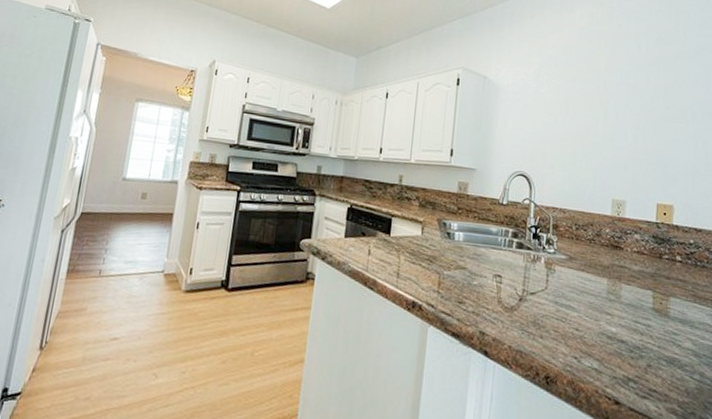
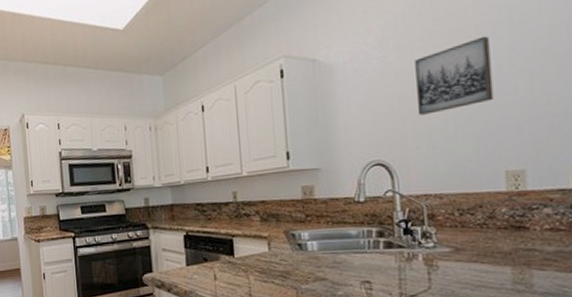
wall art: none [556,90,613,142] -> present [415,36,494,115]

